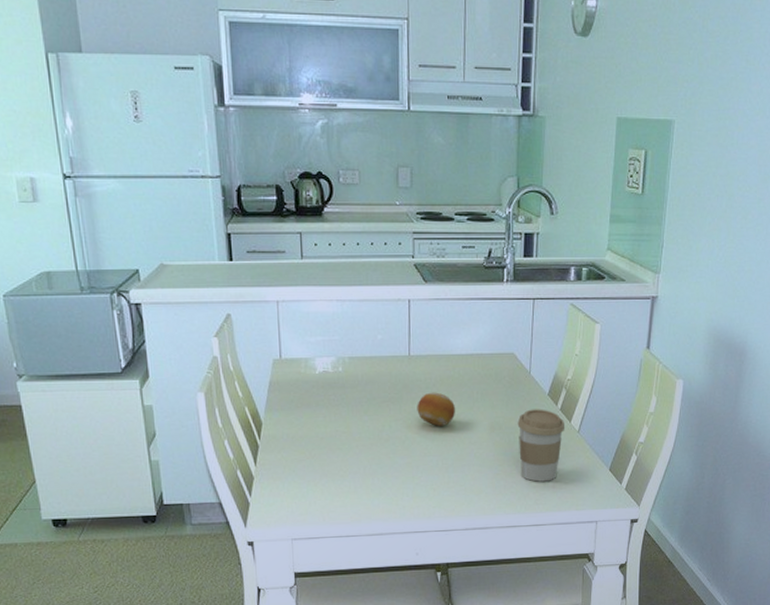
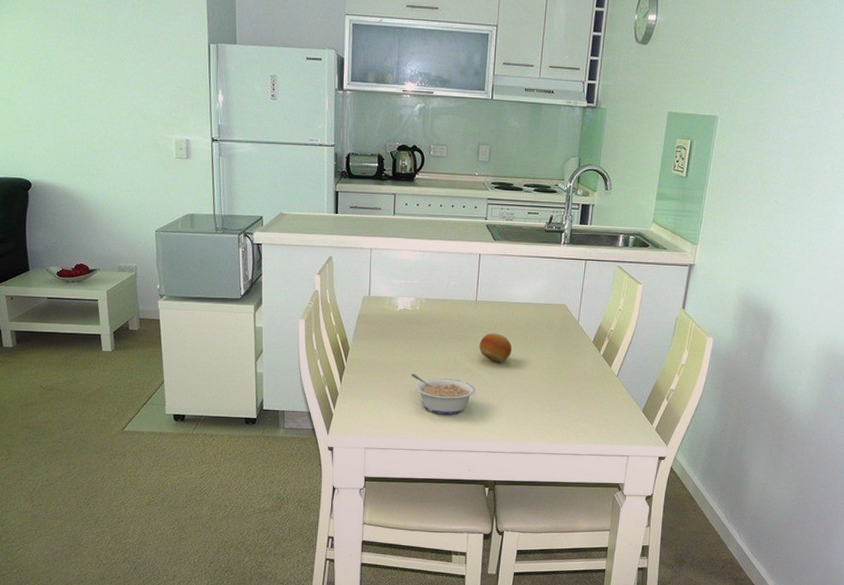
legume: none [338,447,417,492] -> present [410,374,476,415]
coffee cup: present [517,409,566,482] -> none [564,353,606,417]

